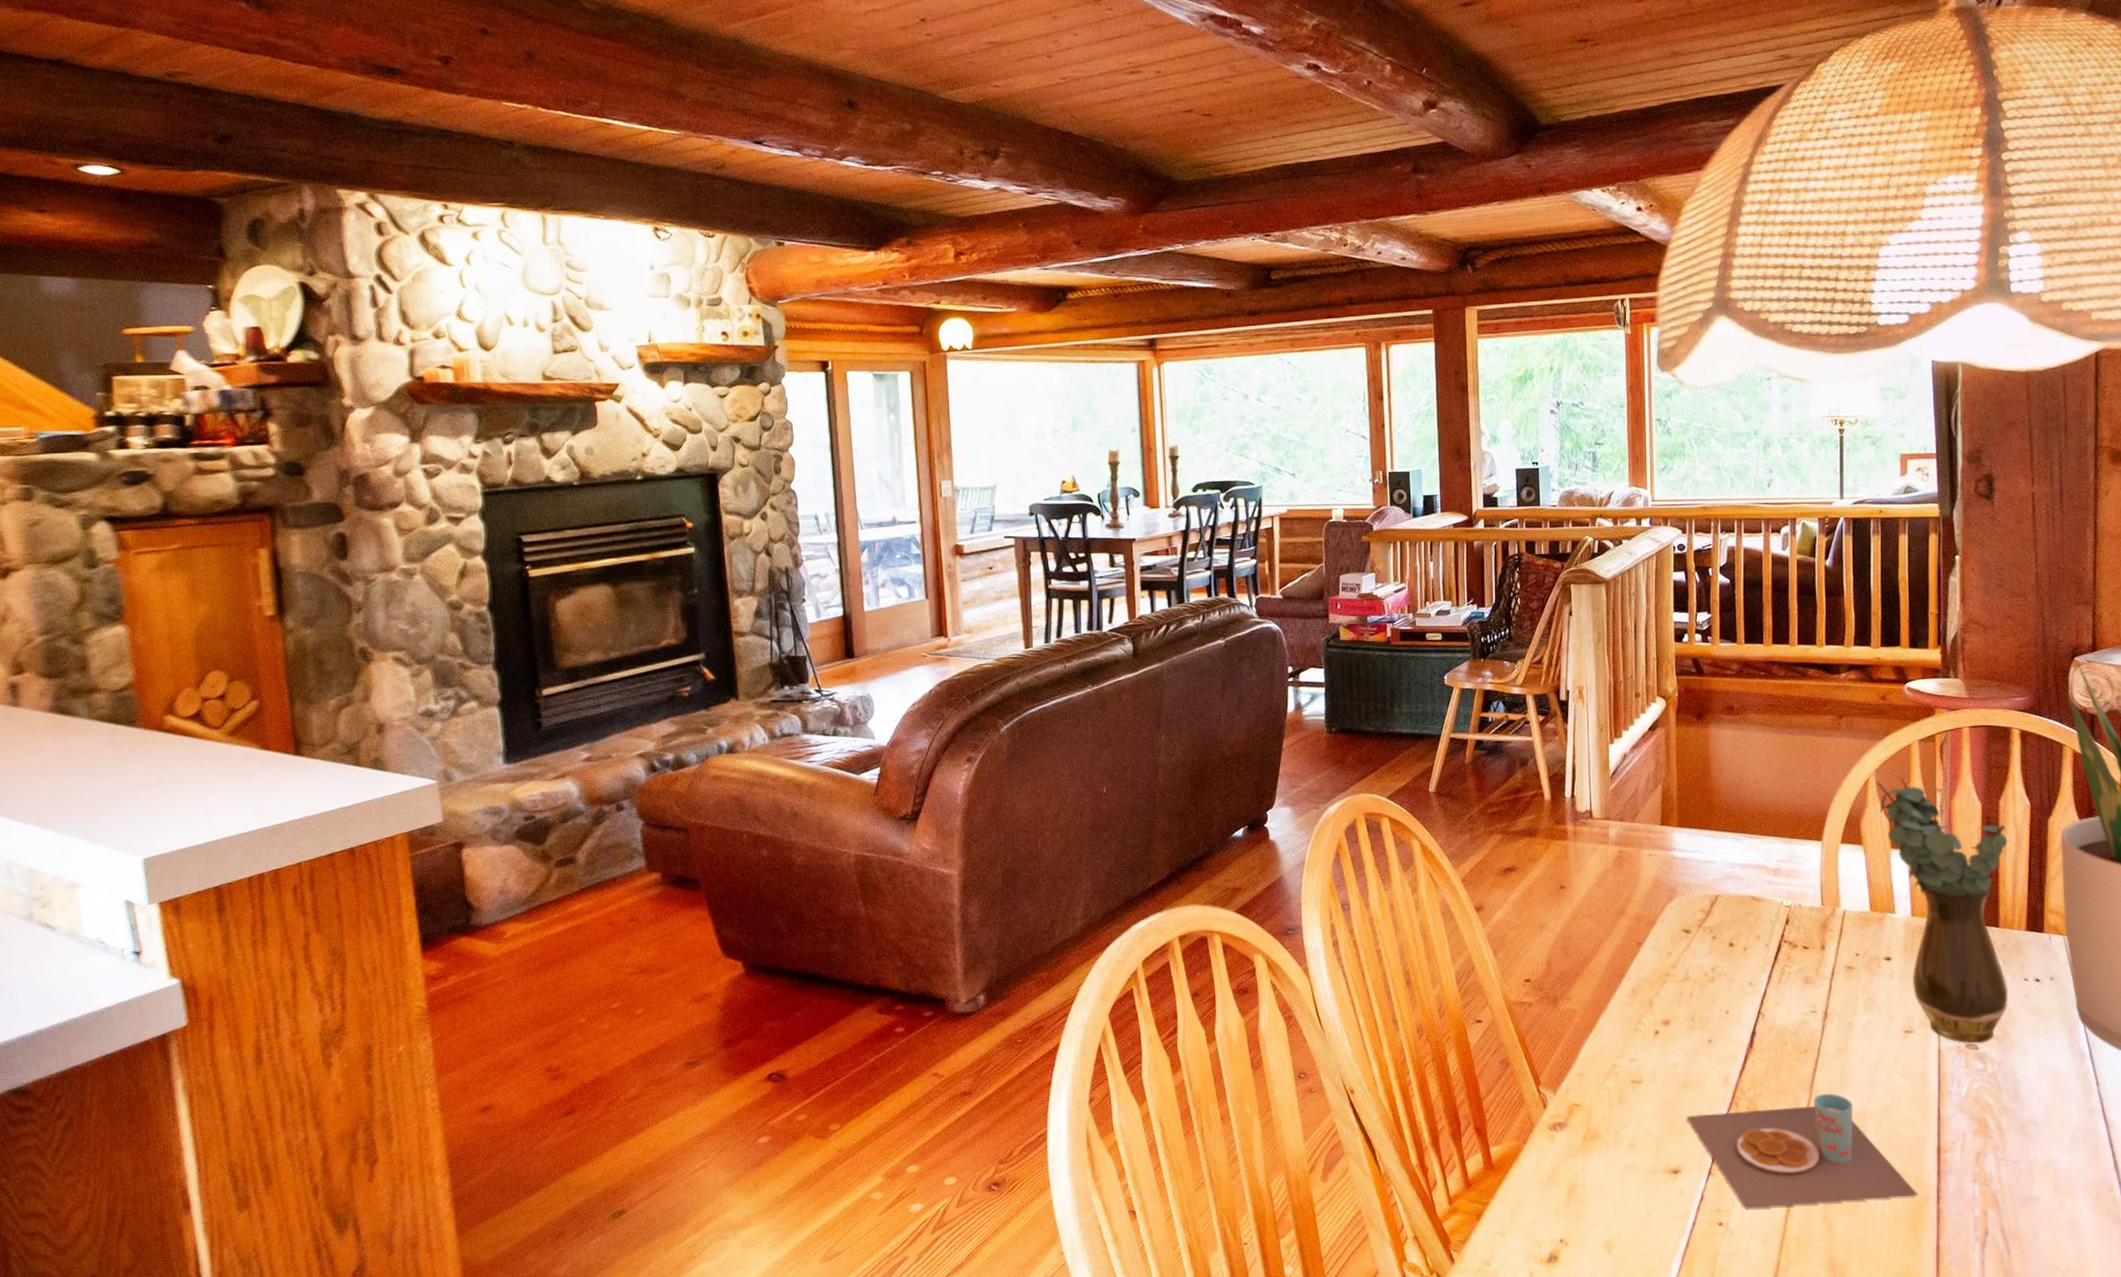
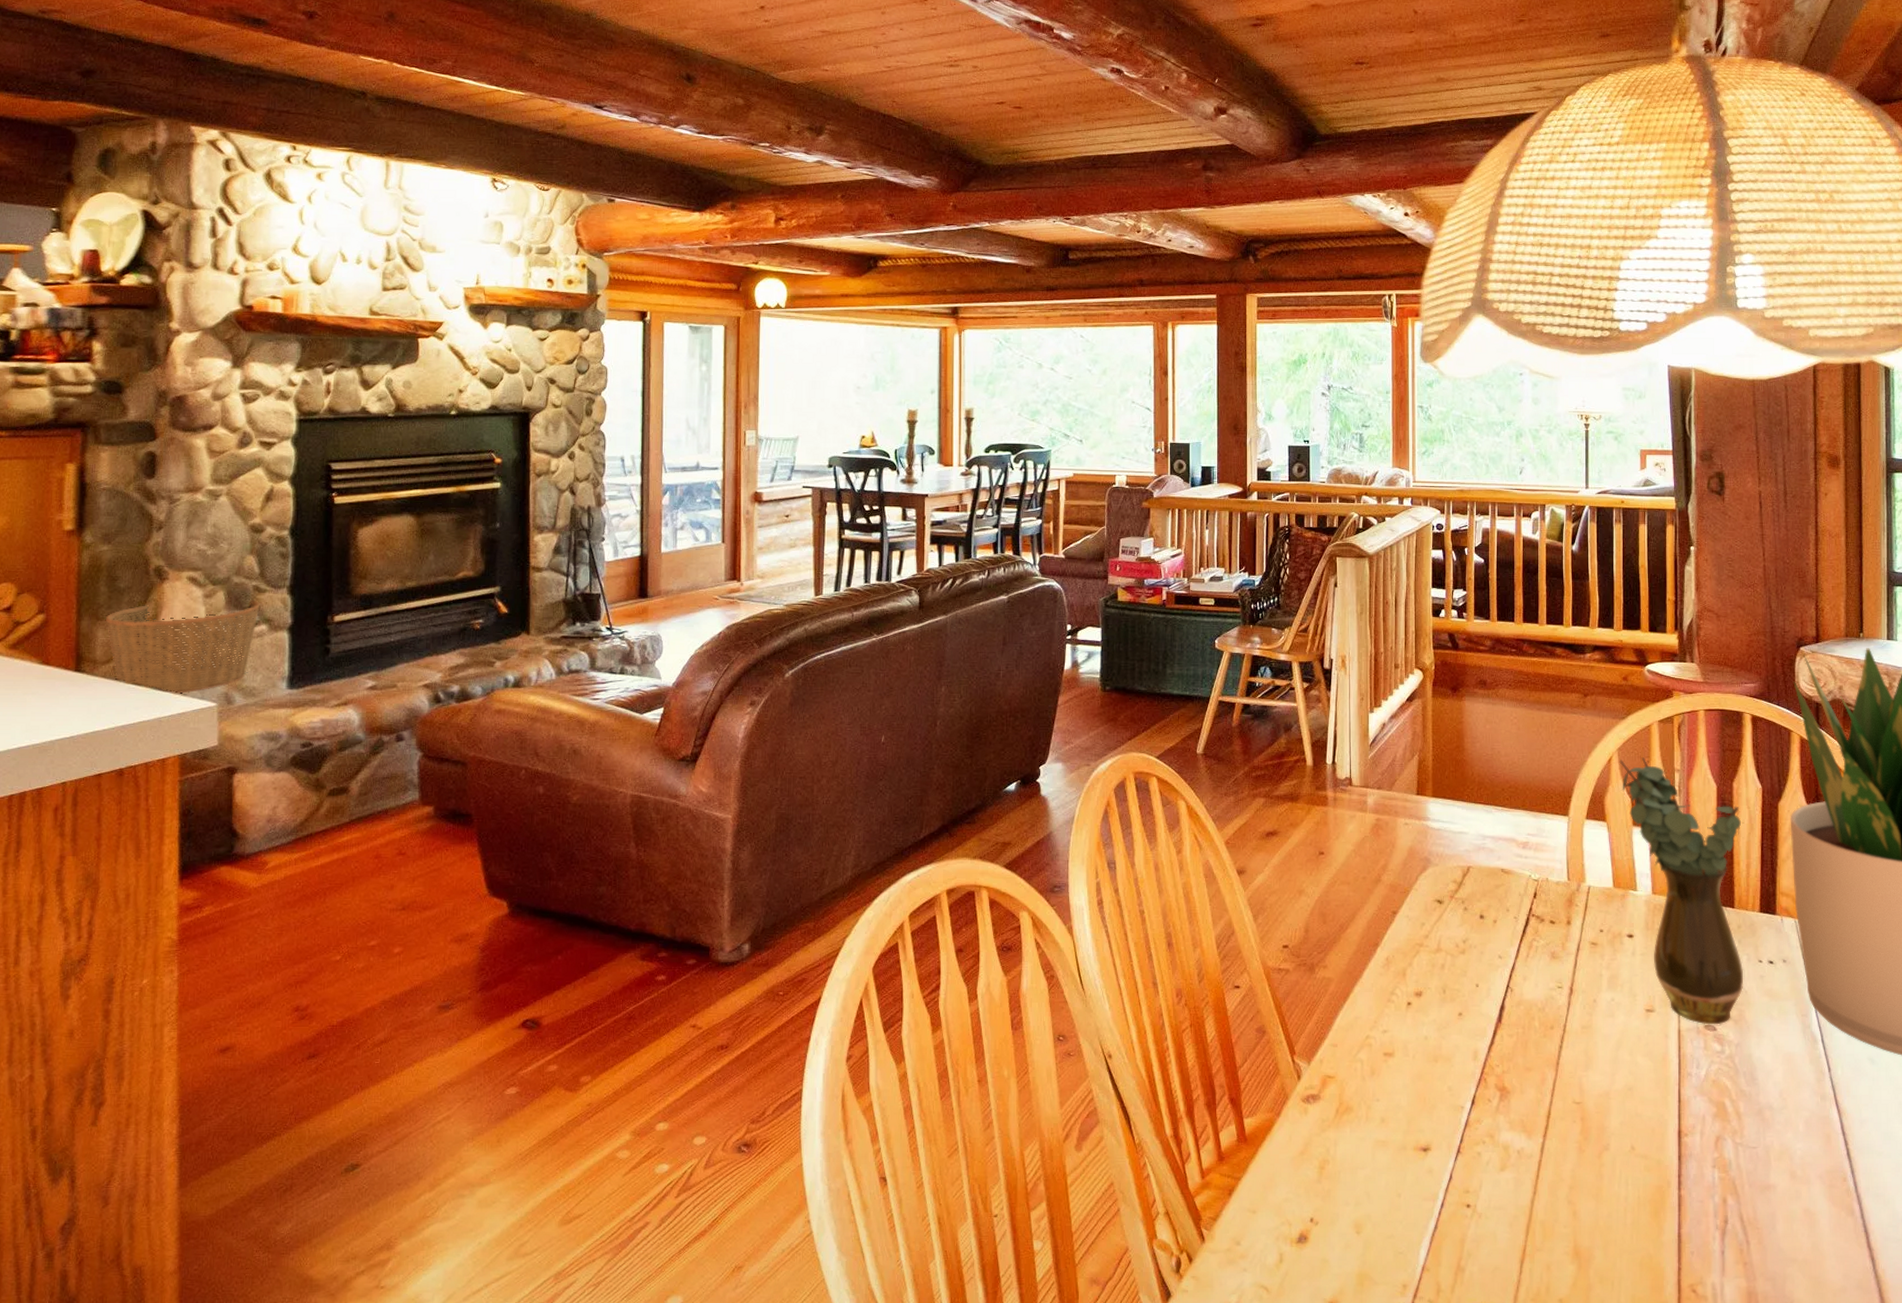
basket: none [318,677,468,773] -> present [106,600,260,694]
place setting: present [1687,1093,1919,1209] -> none [1437,1071,1661,1191]

